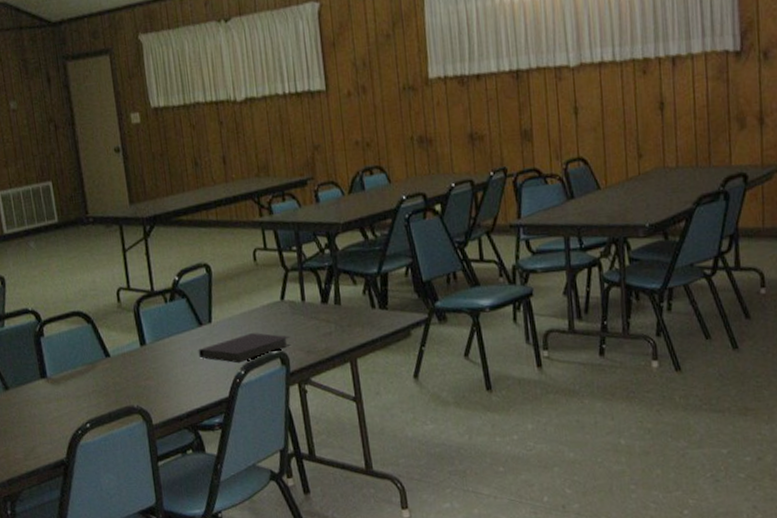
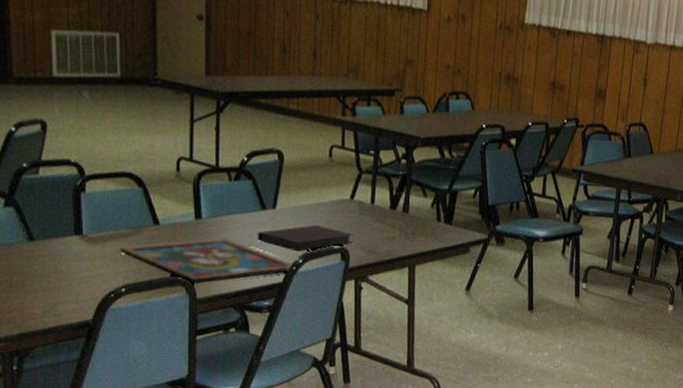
framed painting: none [79,360,236,410] -> present [119,238,293,284]

